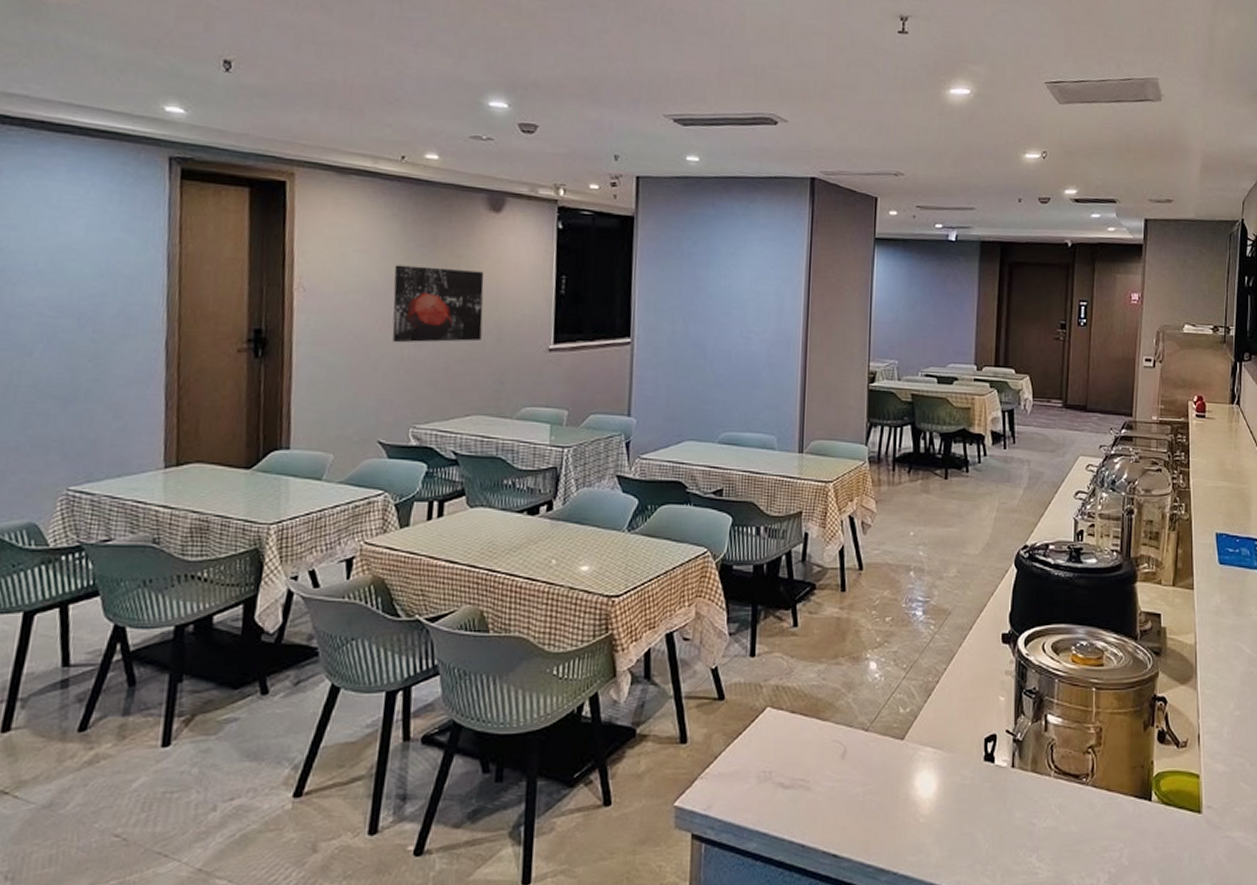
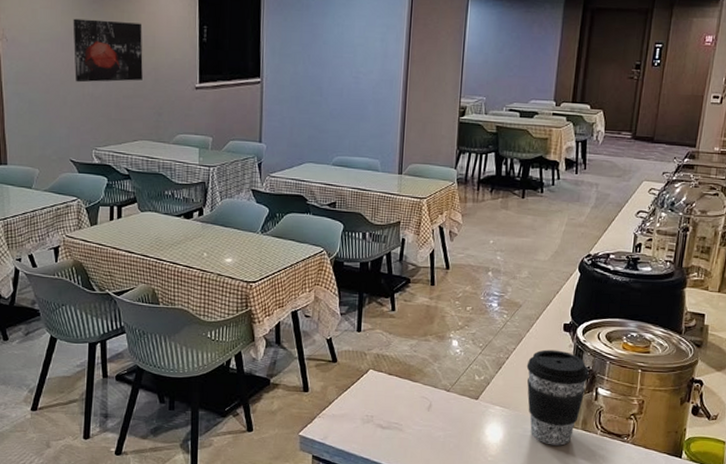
coffee cup: none [961,668,1036,796] -> present [526,349,590,446]

